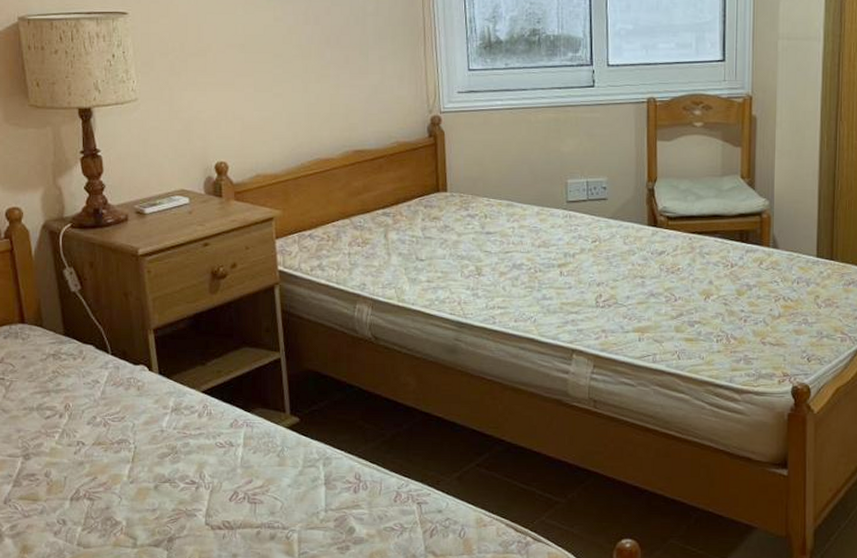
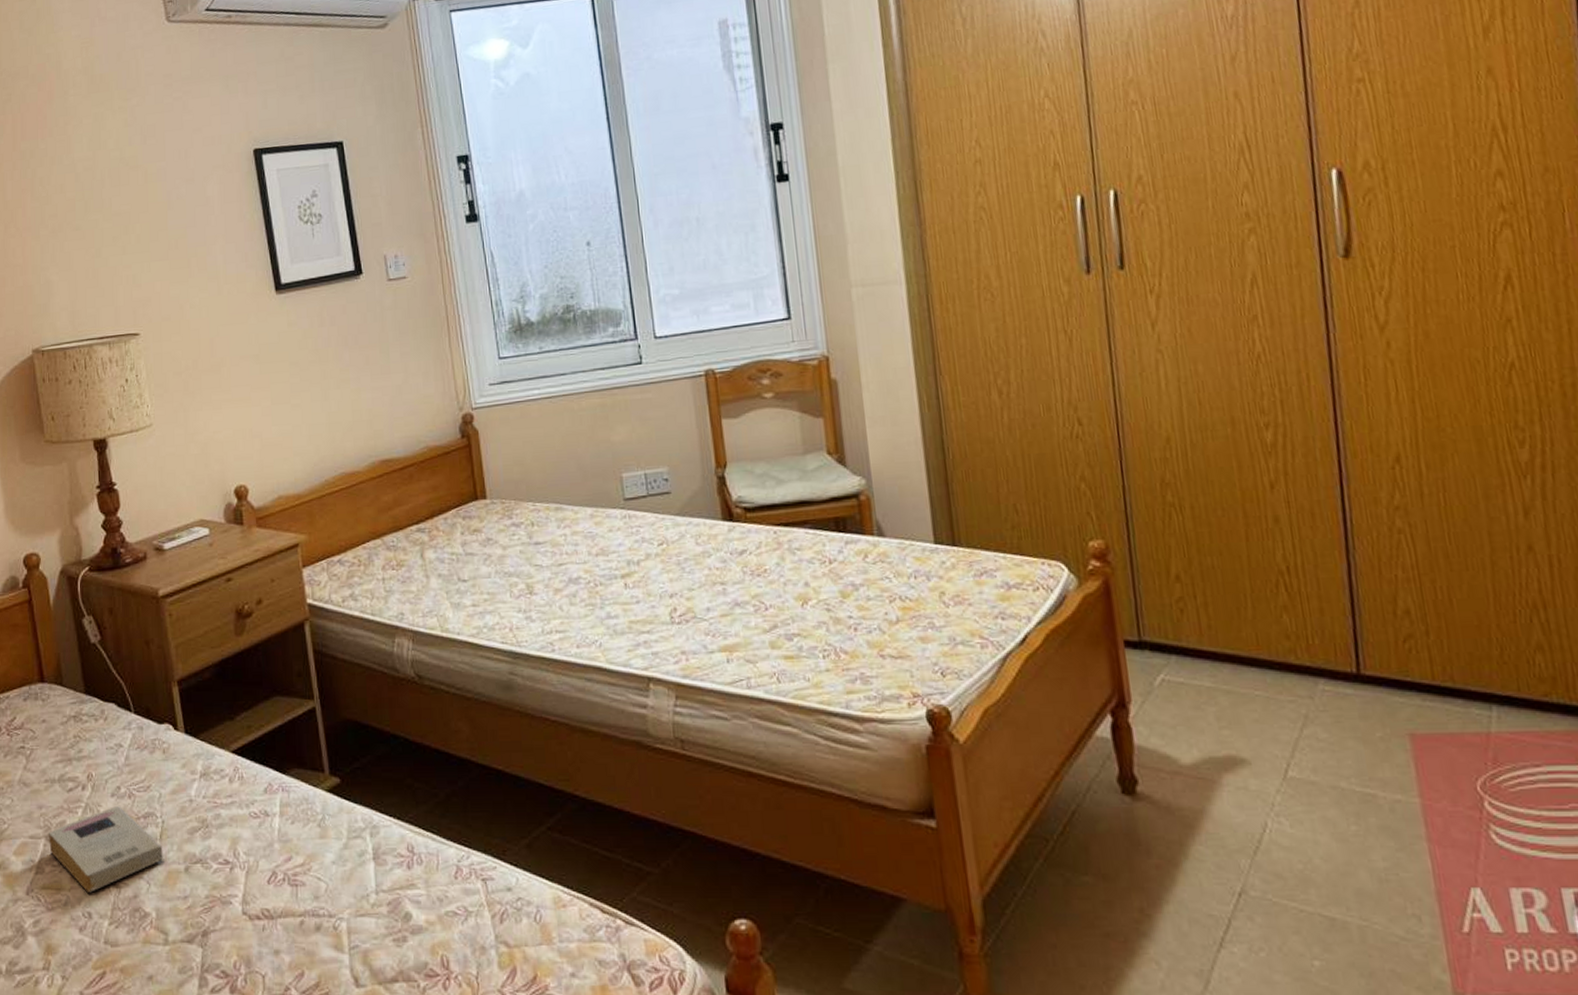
book: none [27,433,134,504] -> present [49,806,163,893]

